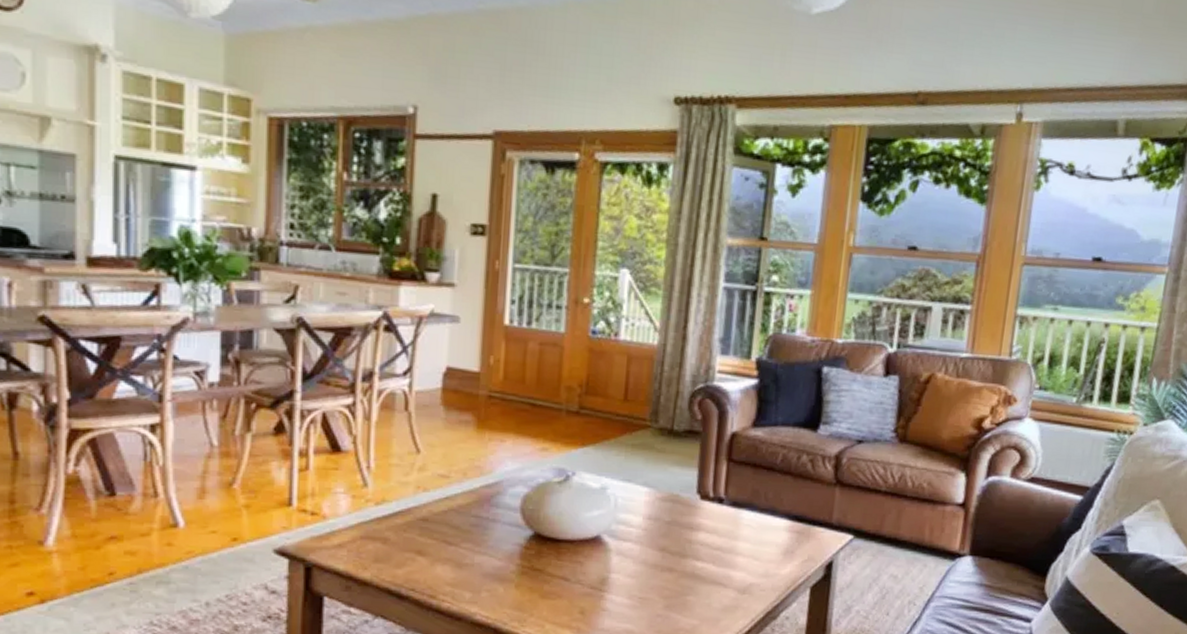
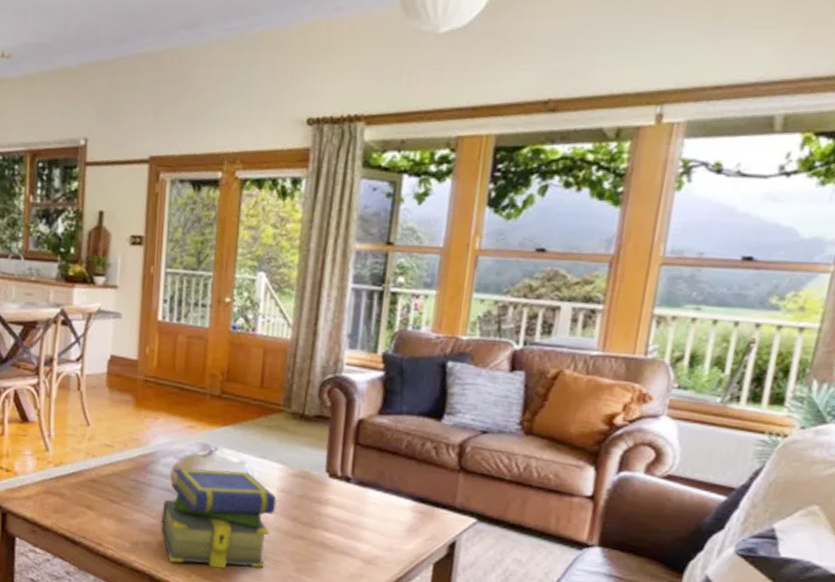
stack of books: none [508,497,643,613] -> present [160,467,277,568]

